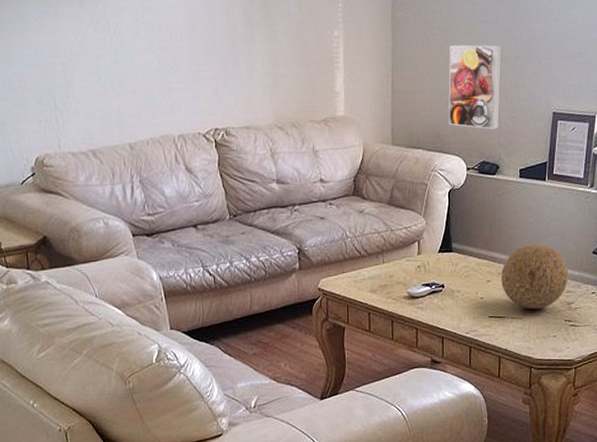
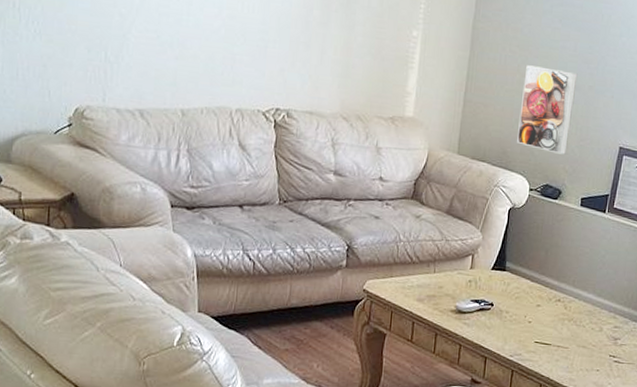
decorative ball: present [501,244,569,309] -> none [551,274,618,340]

